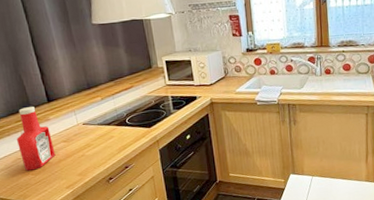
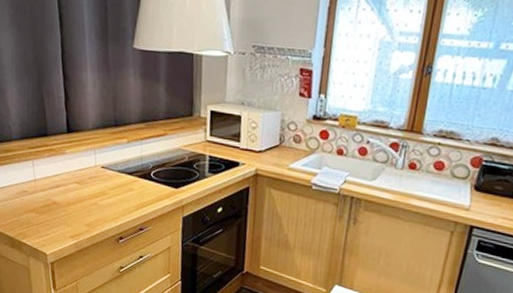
ketchup bottle: present [16,107,56,171] -> none [25,133,65,209]

